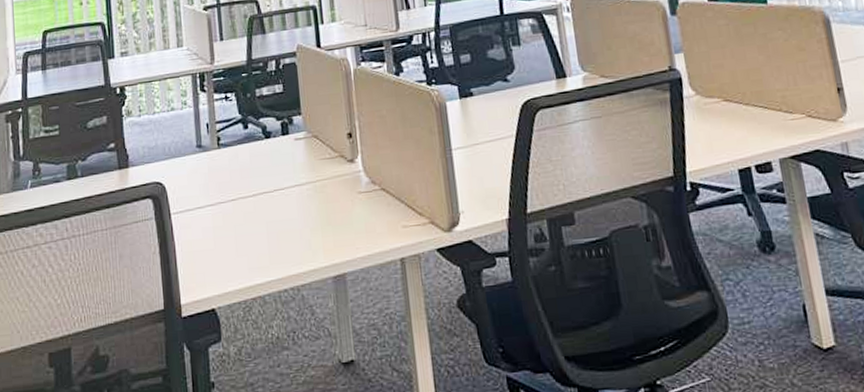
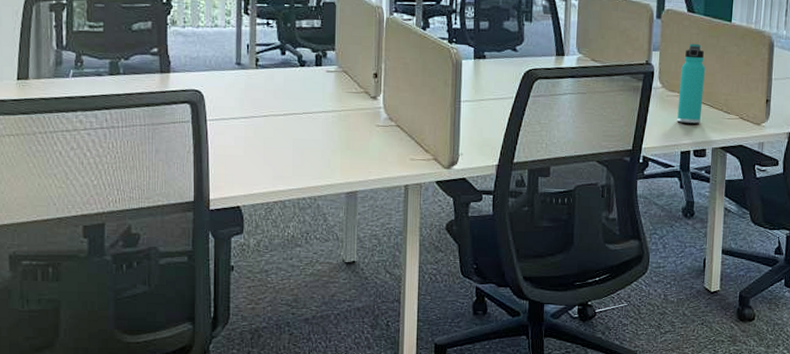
thermos bottle: none [715,35,756,134] -> present [677,43,706,124]

